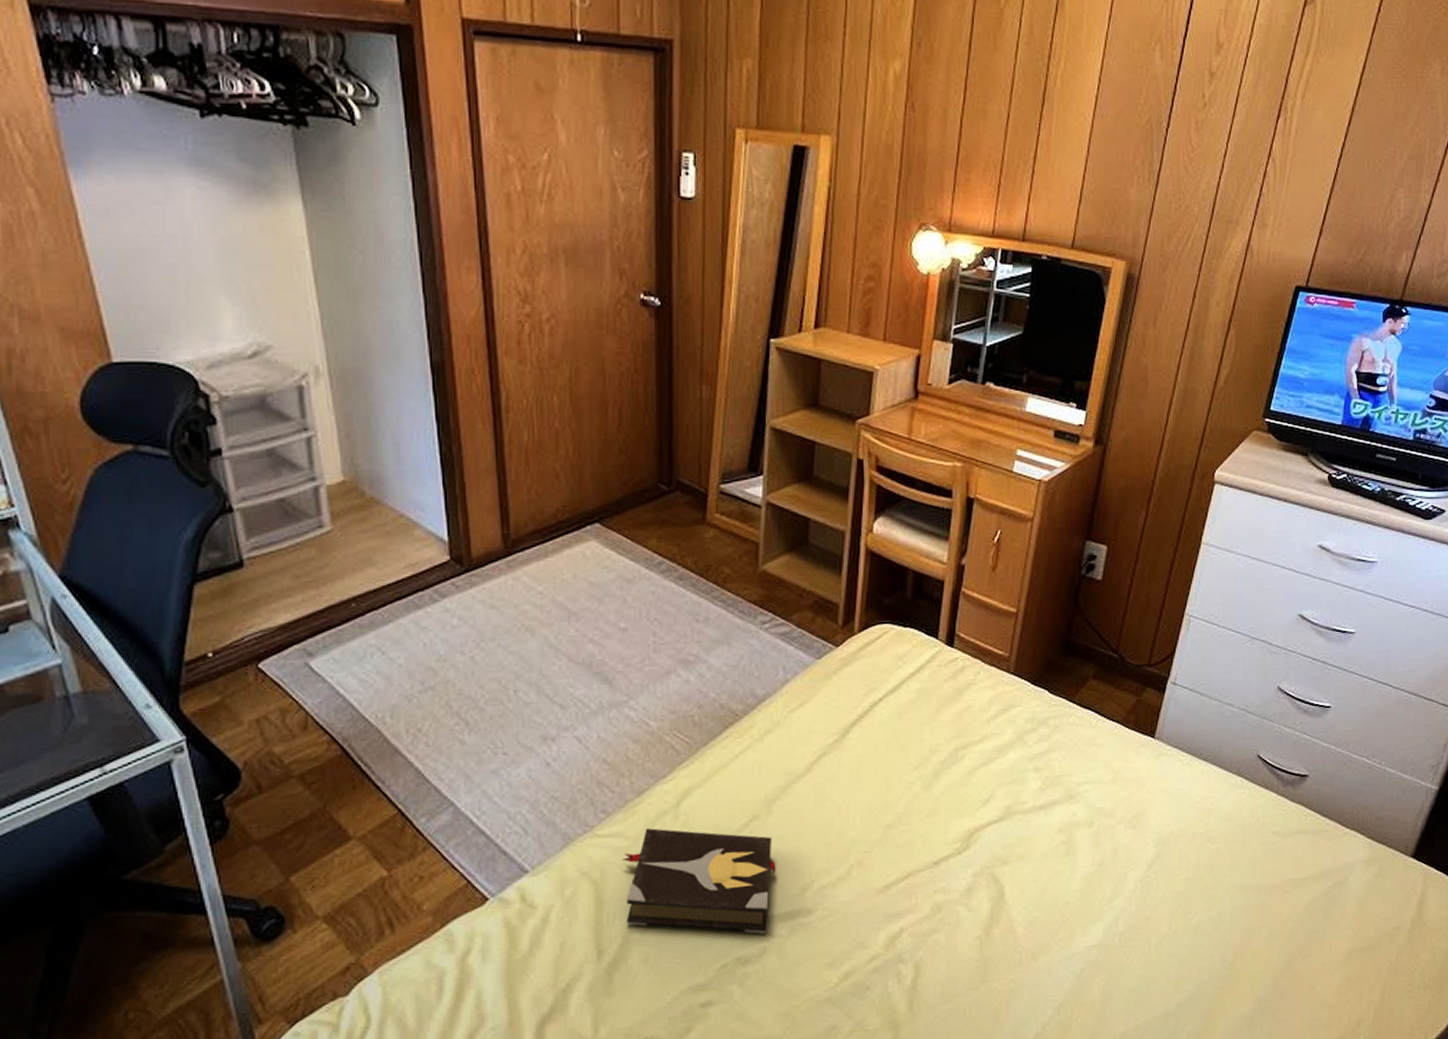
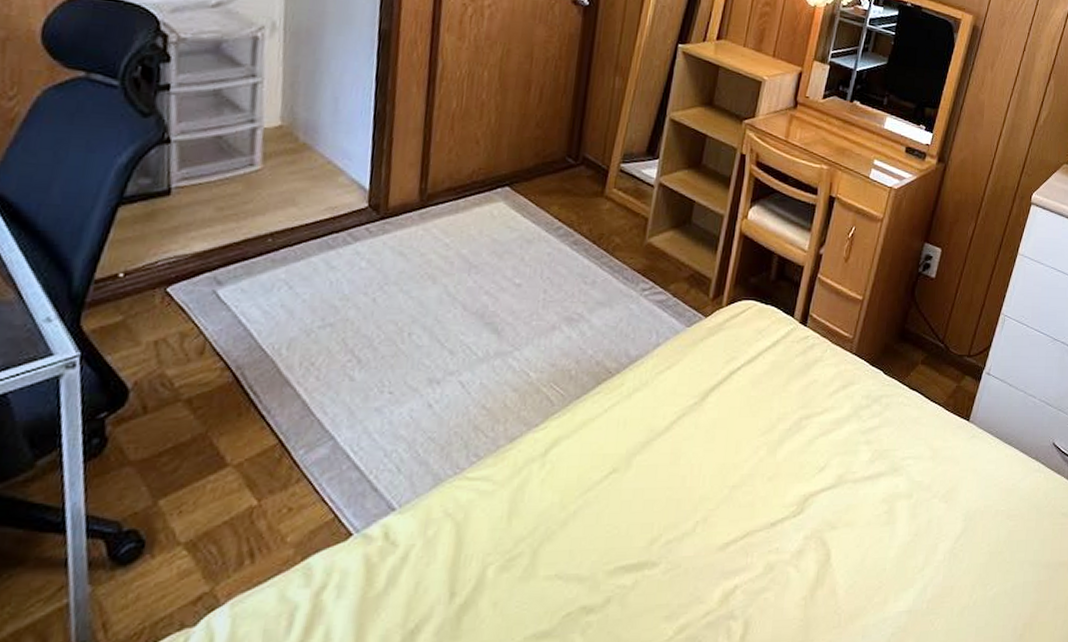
hardback book: present [623,828,776,934] -> none [483,474,629,584]

